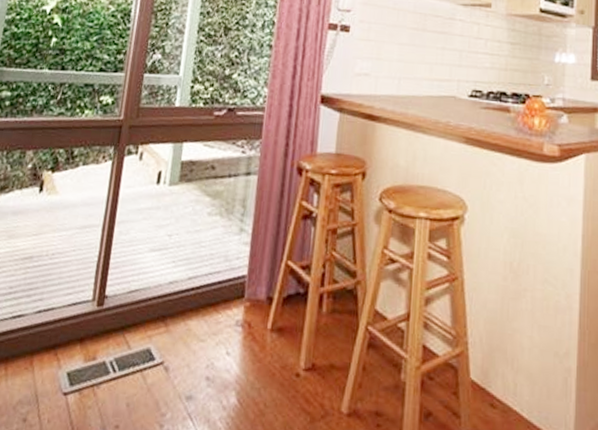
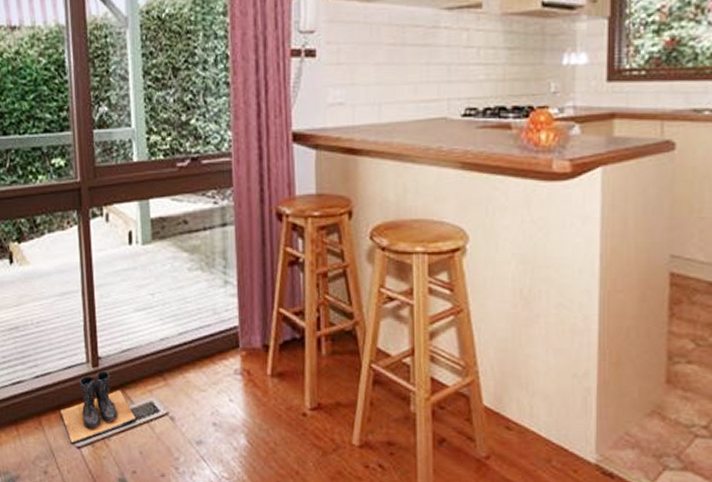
boots: none [54,310,130,389] -> present [59,370,136,444]

